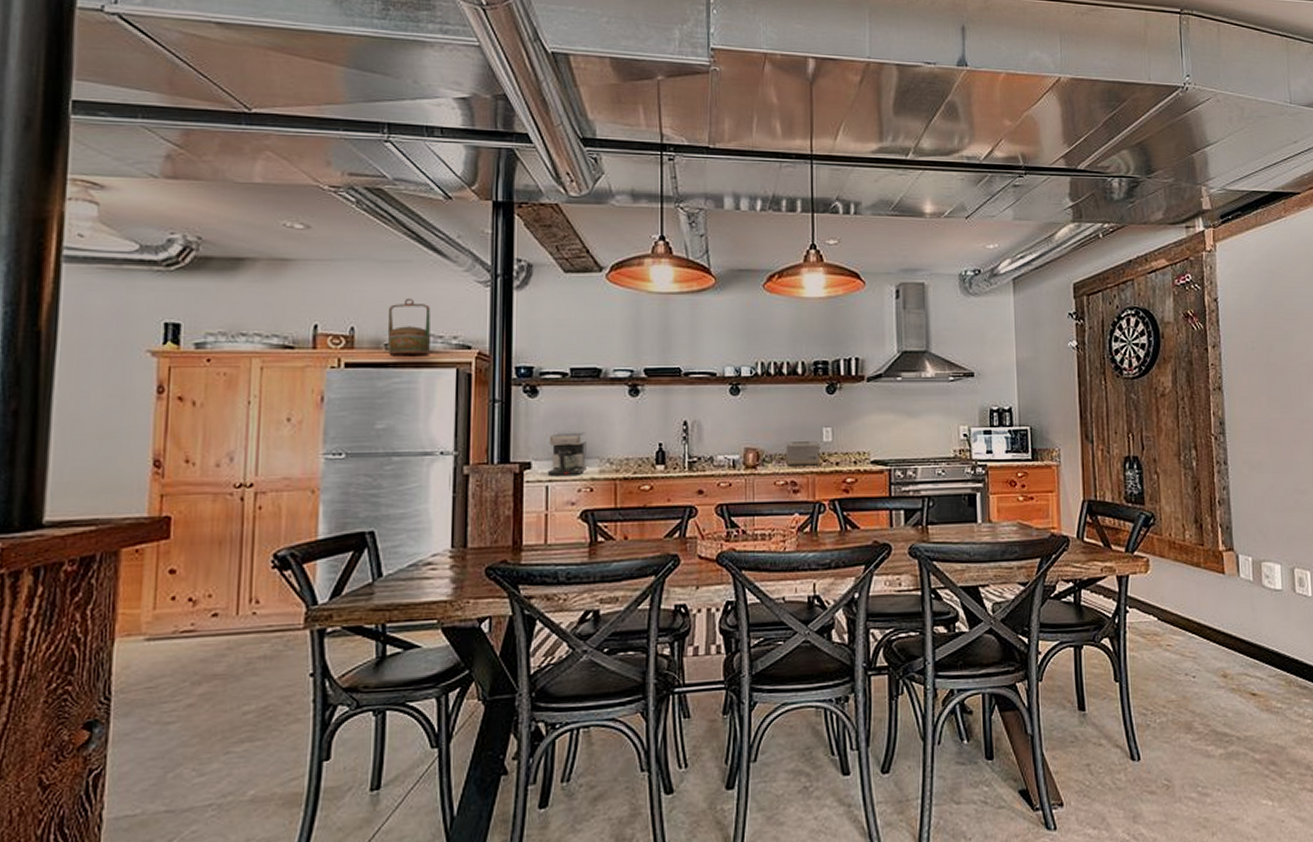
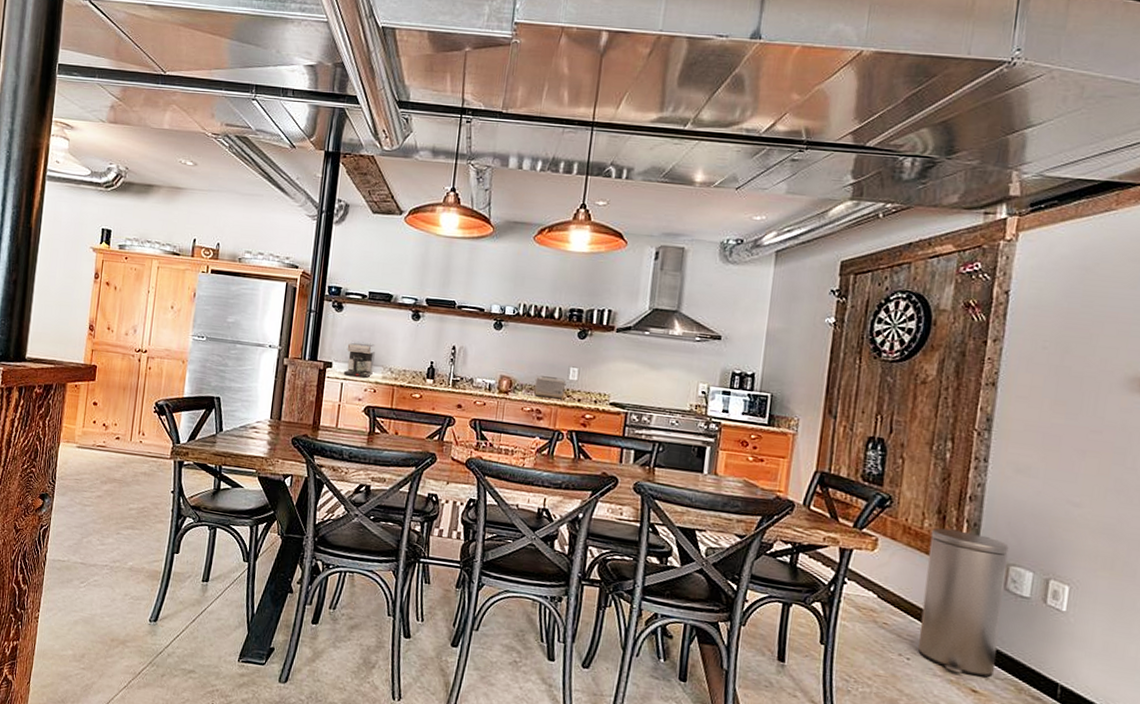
decorative basket: present [387,298,432,358] -> none [241,224,273,272]
pedal bin: none [1193,536,1266,680] -> present [918,527,1009,678]

